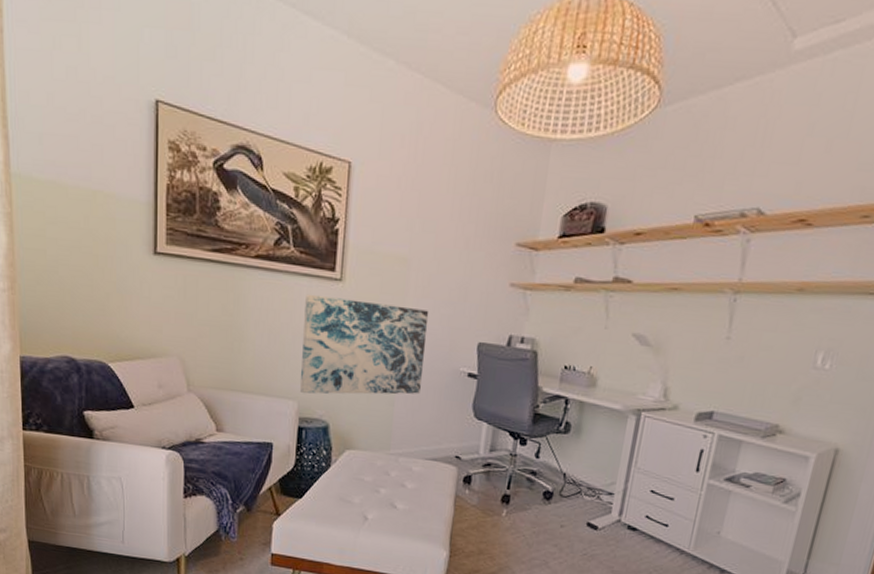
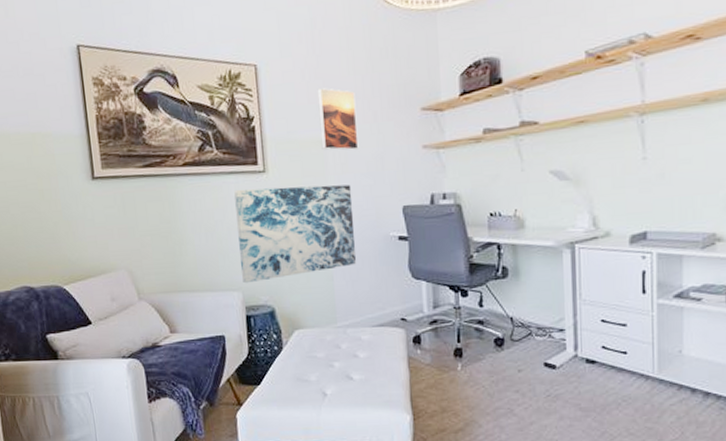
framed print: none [405,201,451,275] -> present [317,88,359,151]

